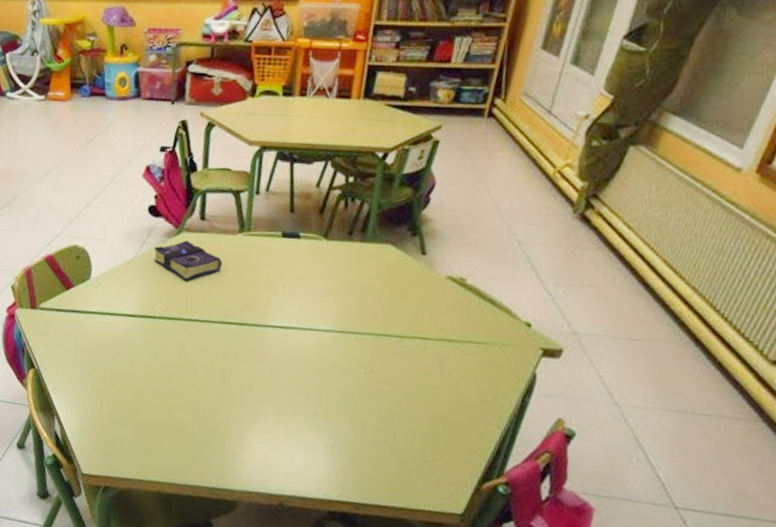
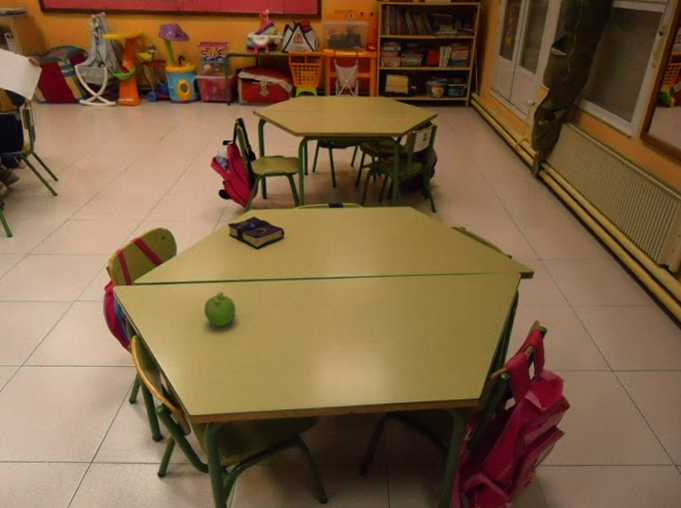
fruit: none [113,329,152,372] -> present [203,292,236,327]

